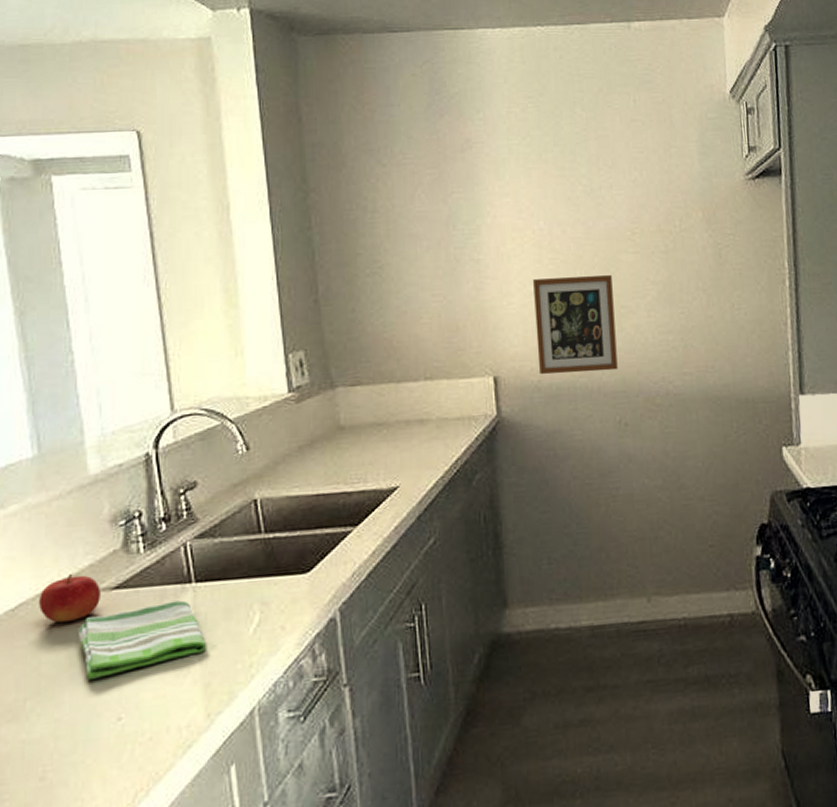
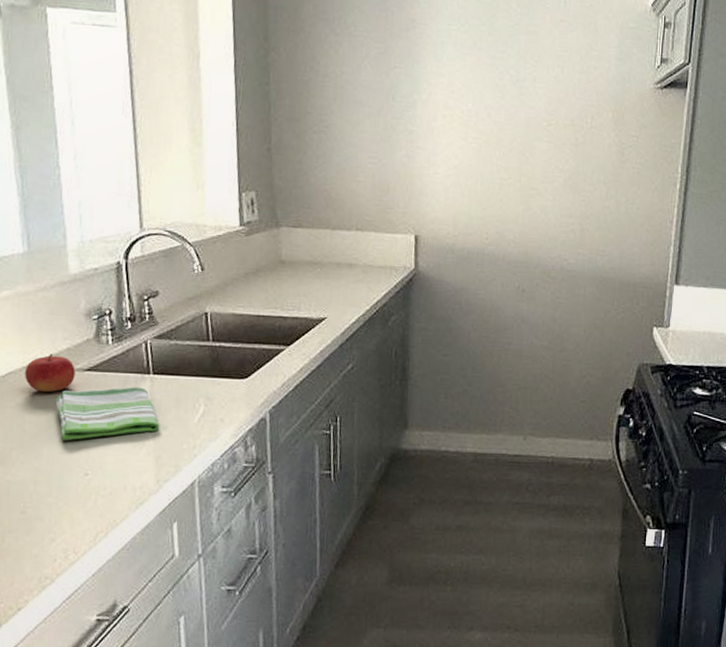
picture frame: present [533,275,618,375] -> none [454,154,526,243]

